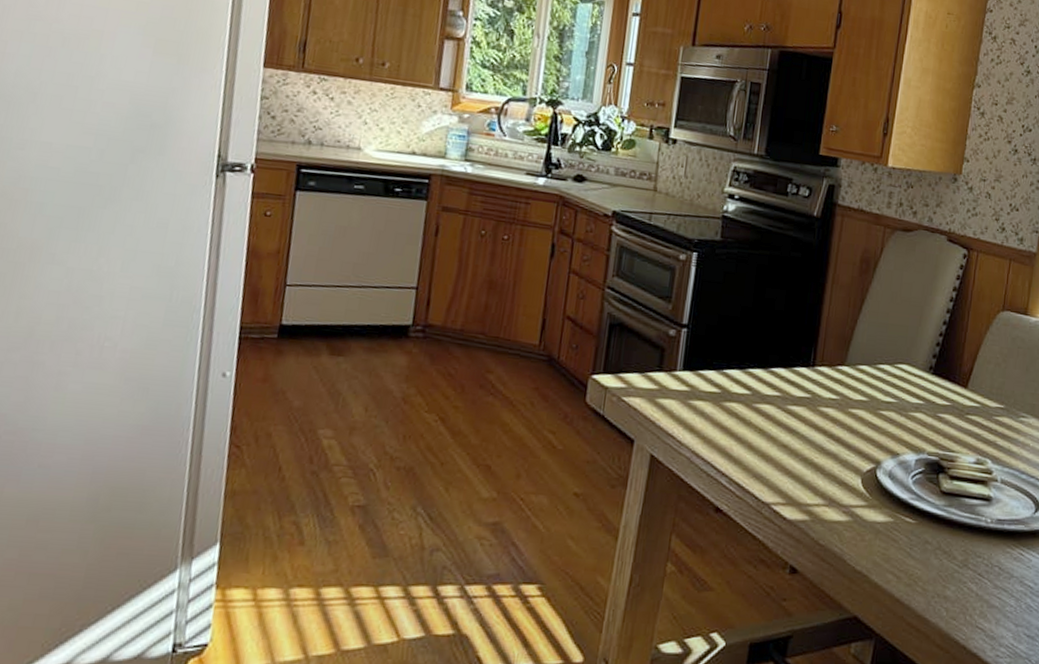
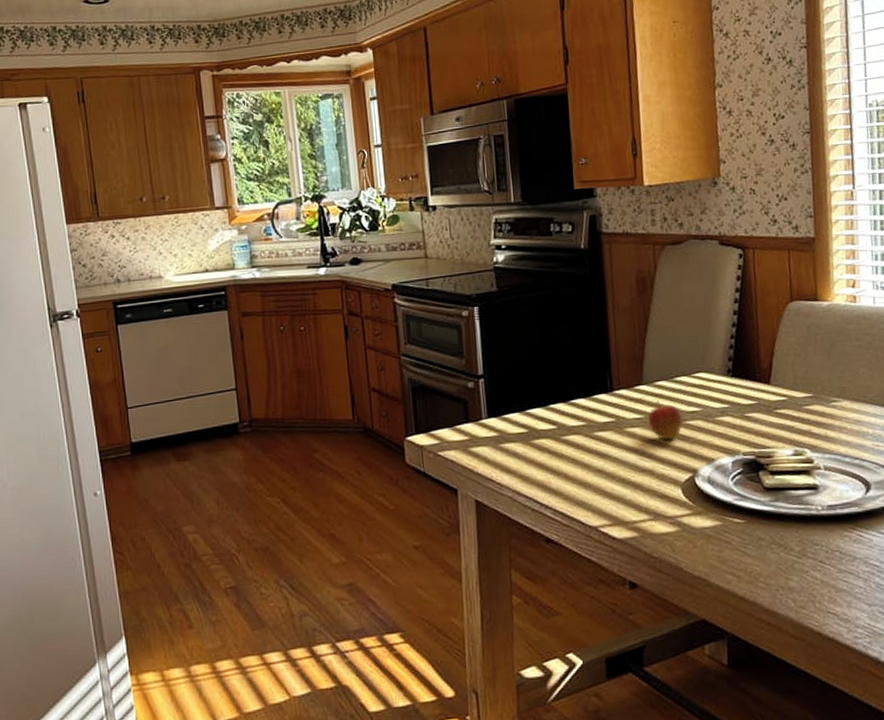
fruit: none [842,384,878,428] -> present [647,400,683,441]

